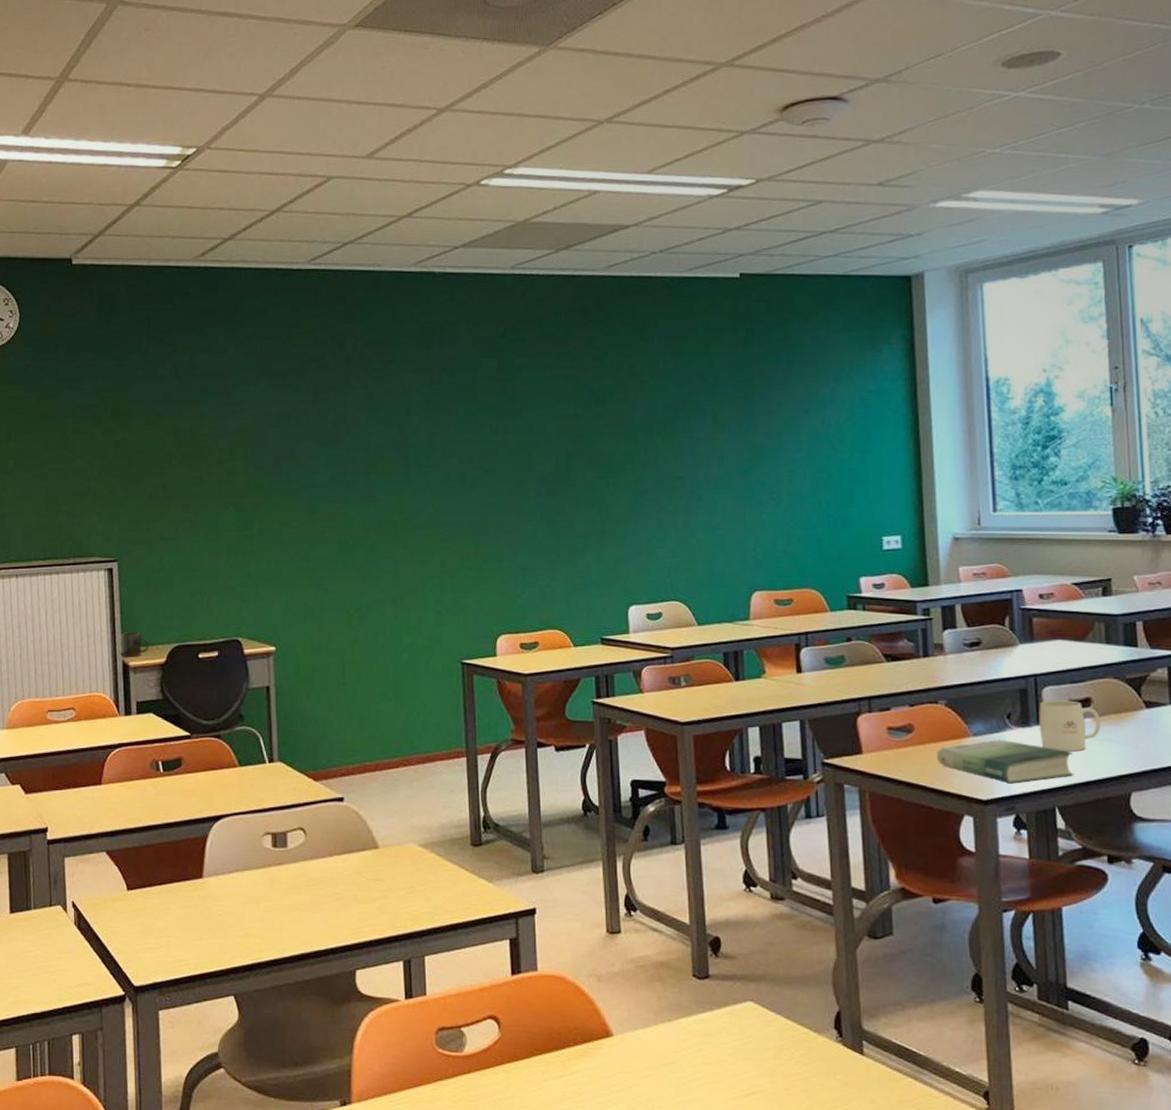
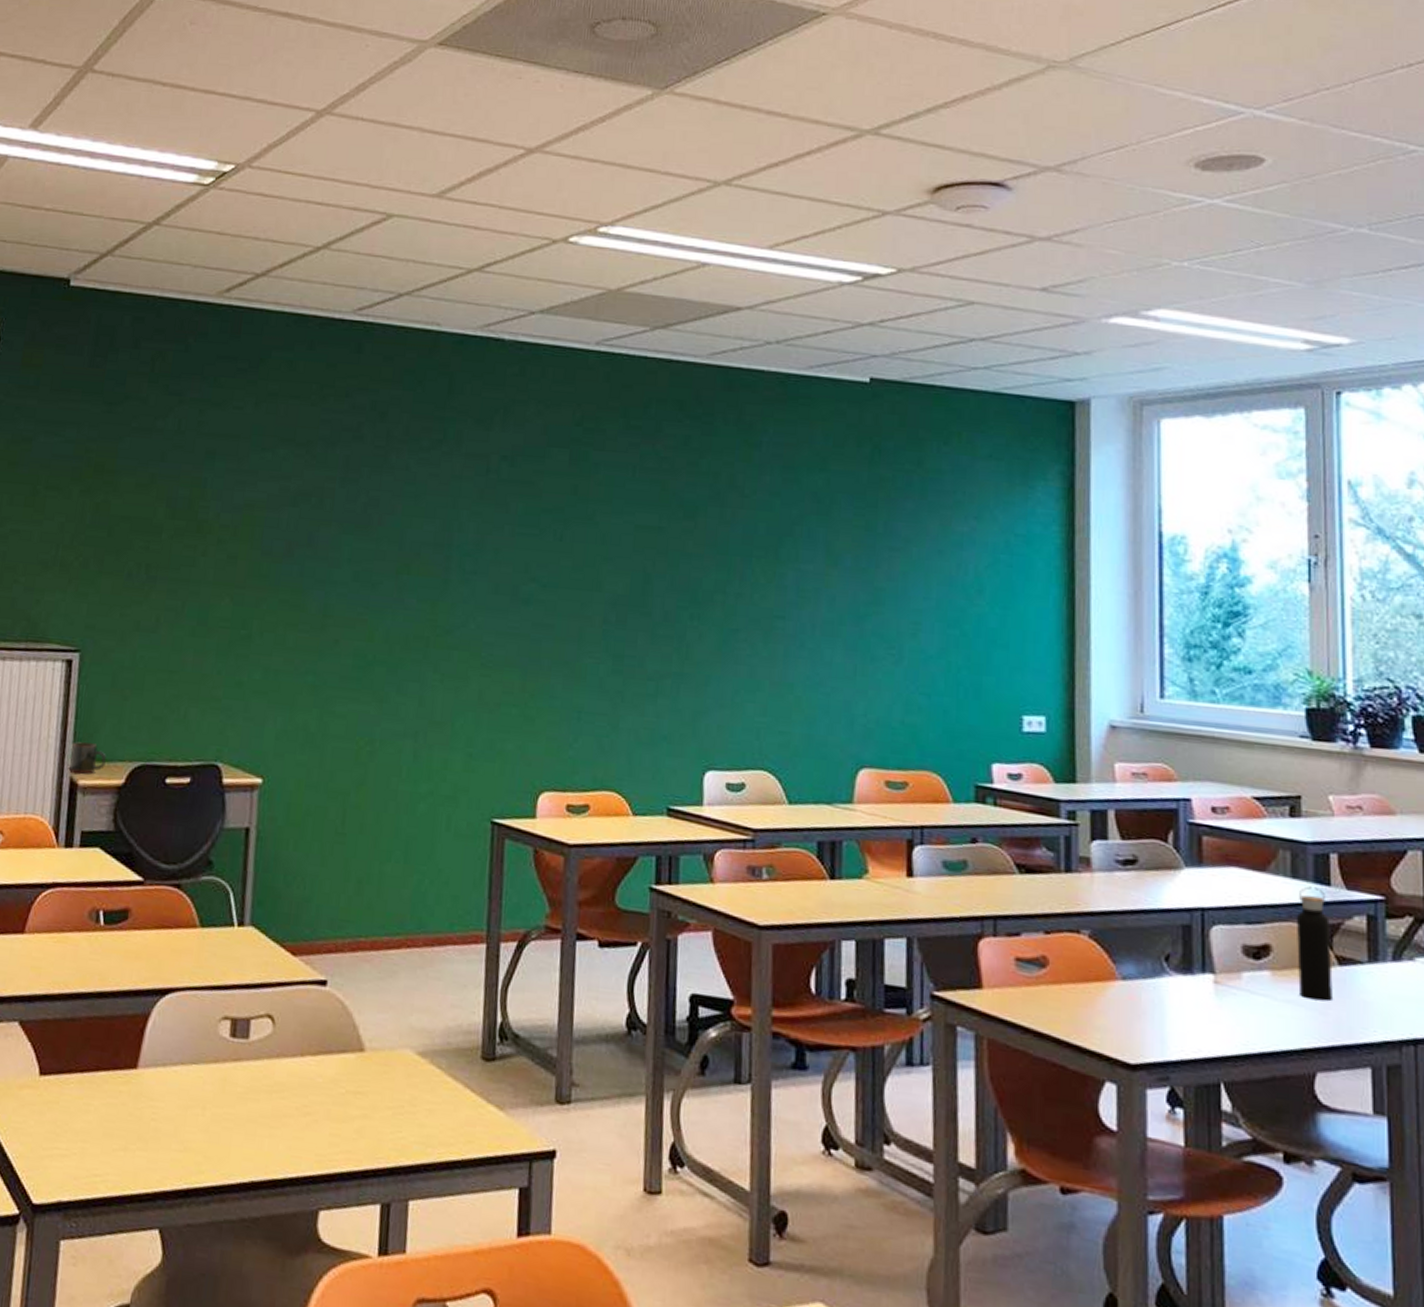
book: present [936,740,1074,784] -> none [1074,987,1246,1047]
mug: present [1039,700,1101,752] -> none [1204,943,1281,1013]
water bottle: none [1112,649,1142,737] -> present [1297,886,1333,1002]

